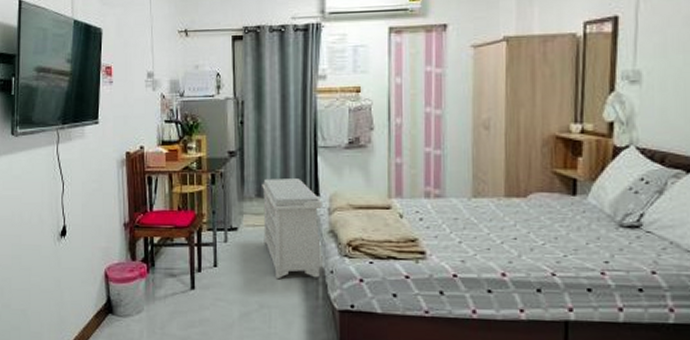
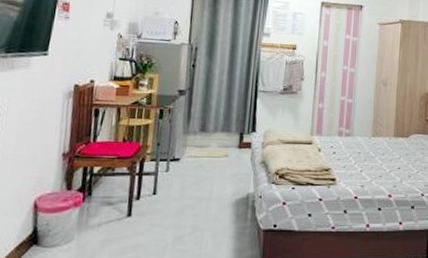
bench: present [262,178,322,278] -> none [203,115,258,204]

